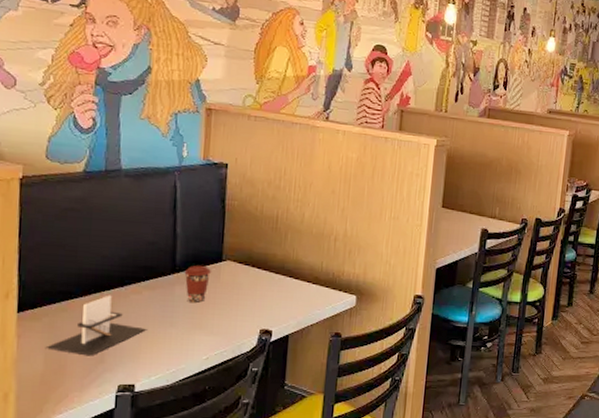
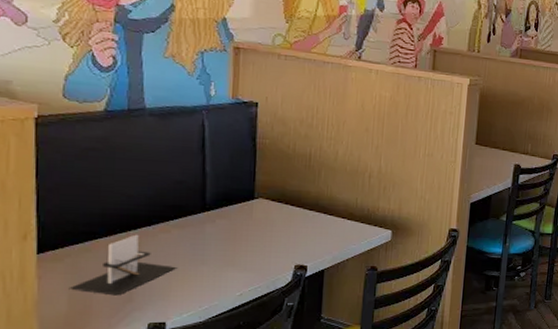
coffee cup: present [184,265,211,303] -> none [215,203,243,240]

